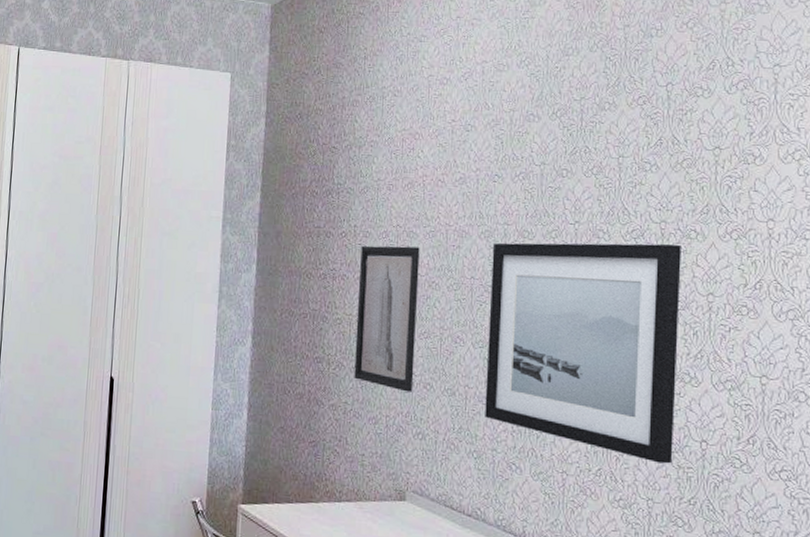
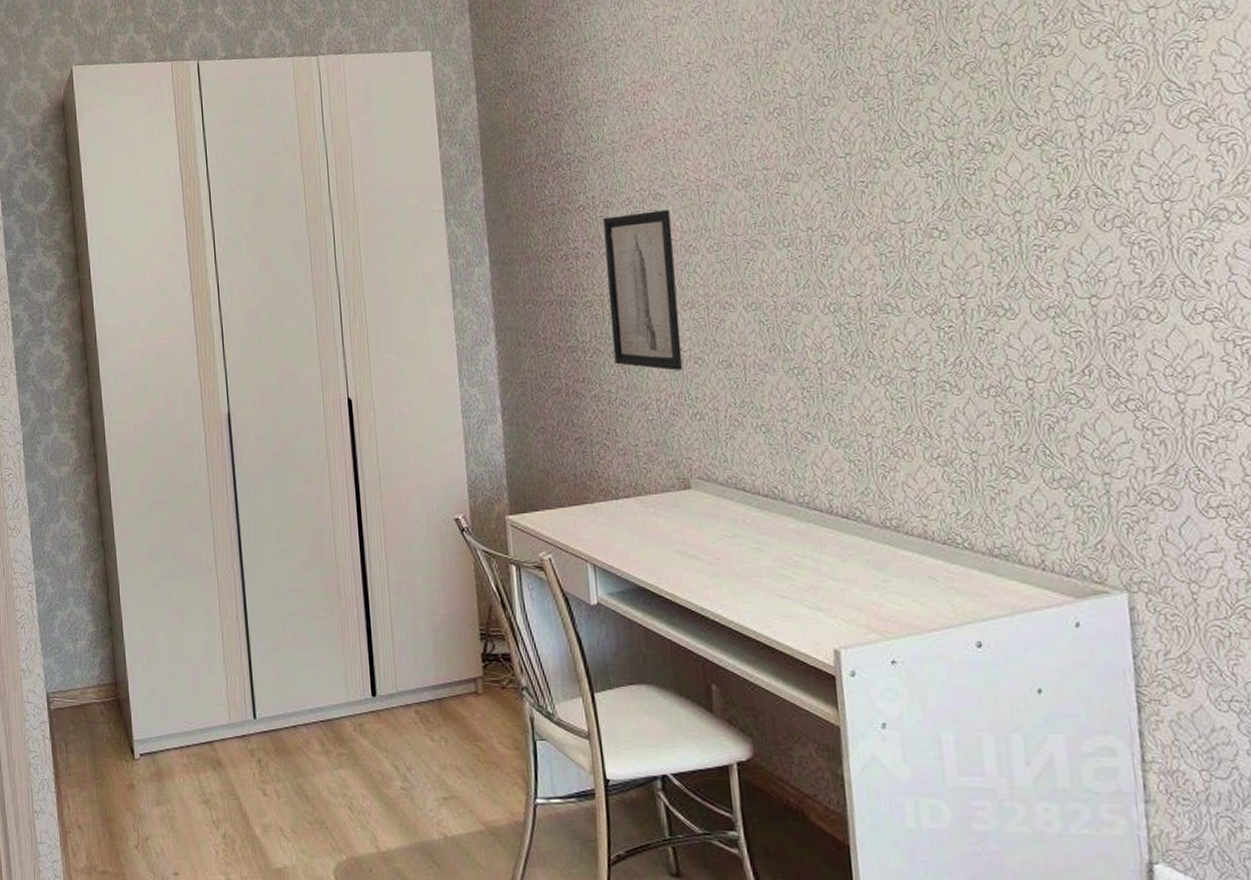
wall art: present [485,243,681,464] -> none [753,162,996,411]

